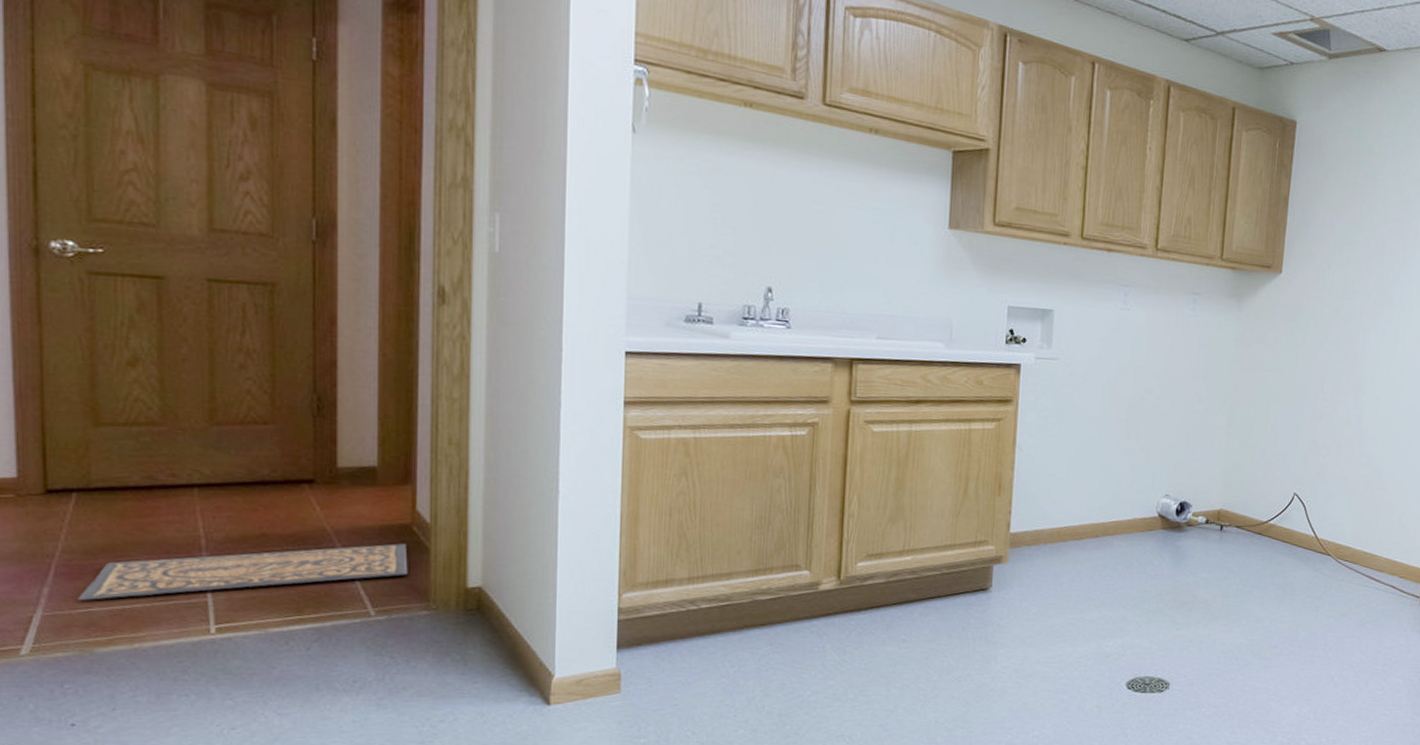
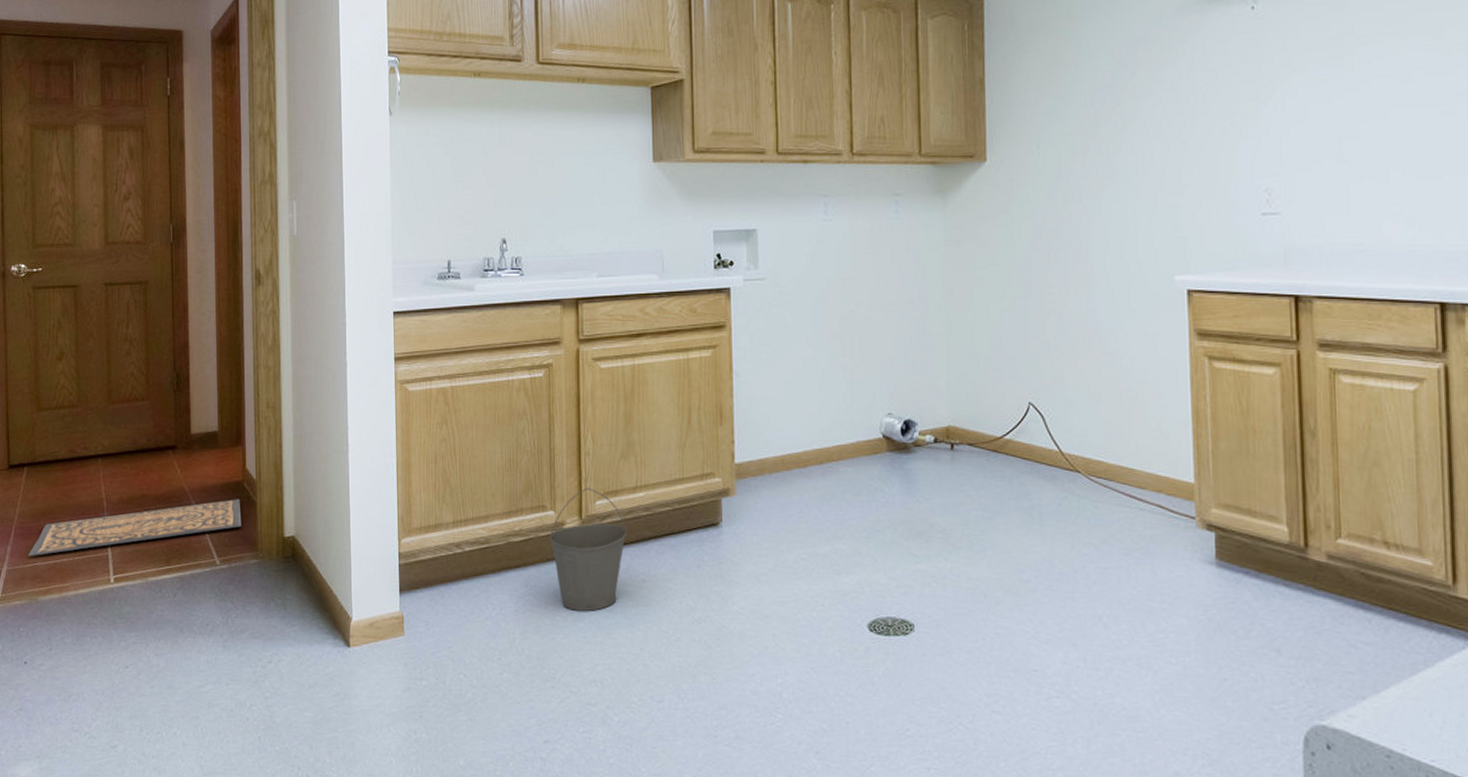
bucket: none [801,549,890,669] -> present [549,487,627,611]

